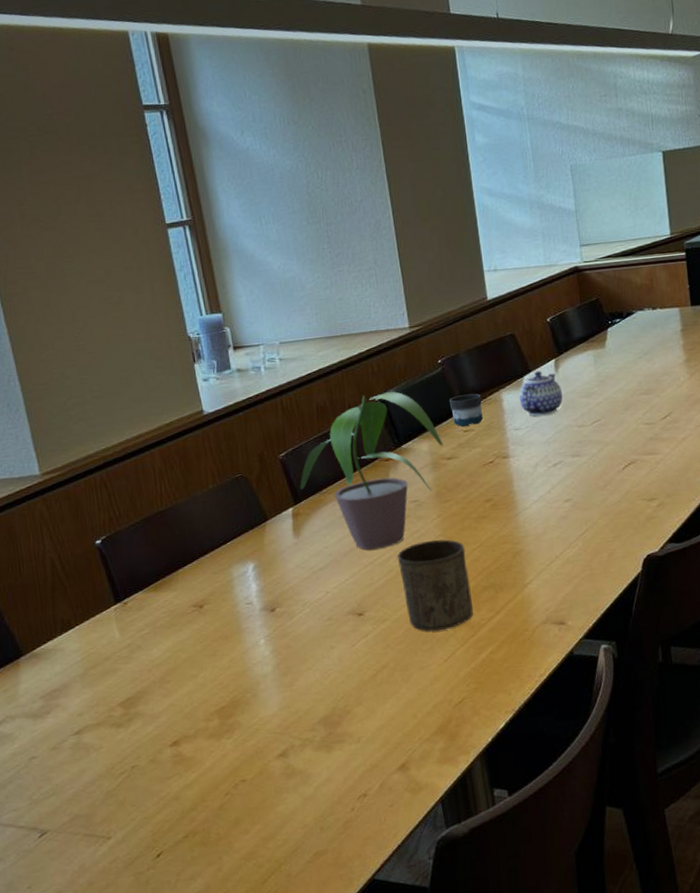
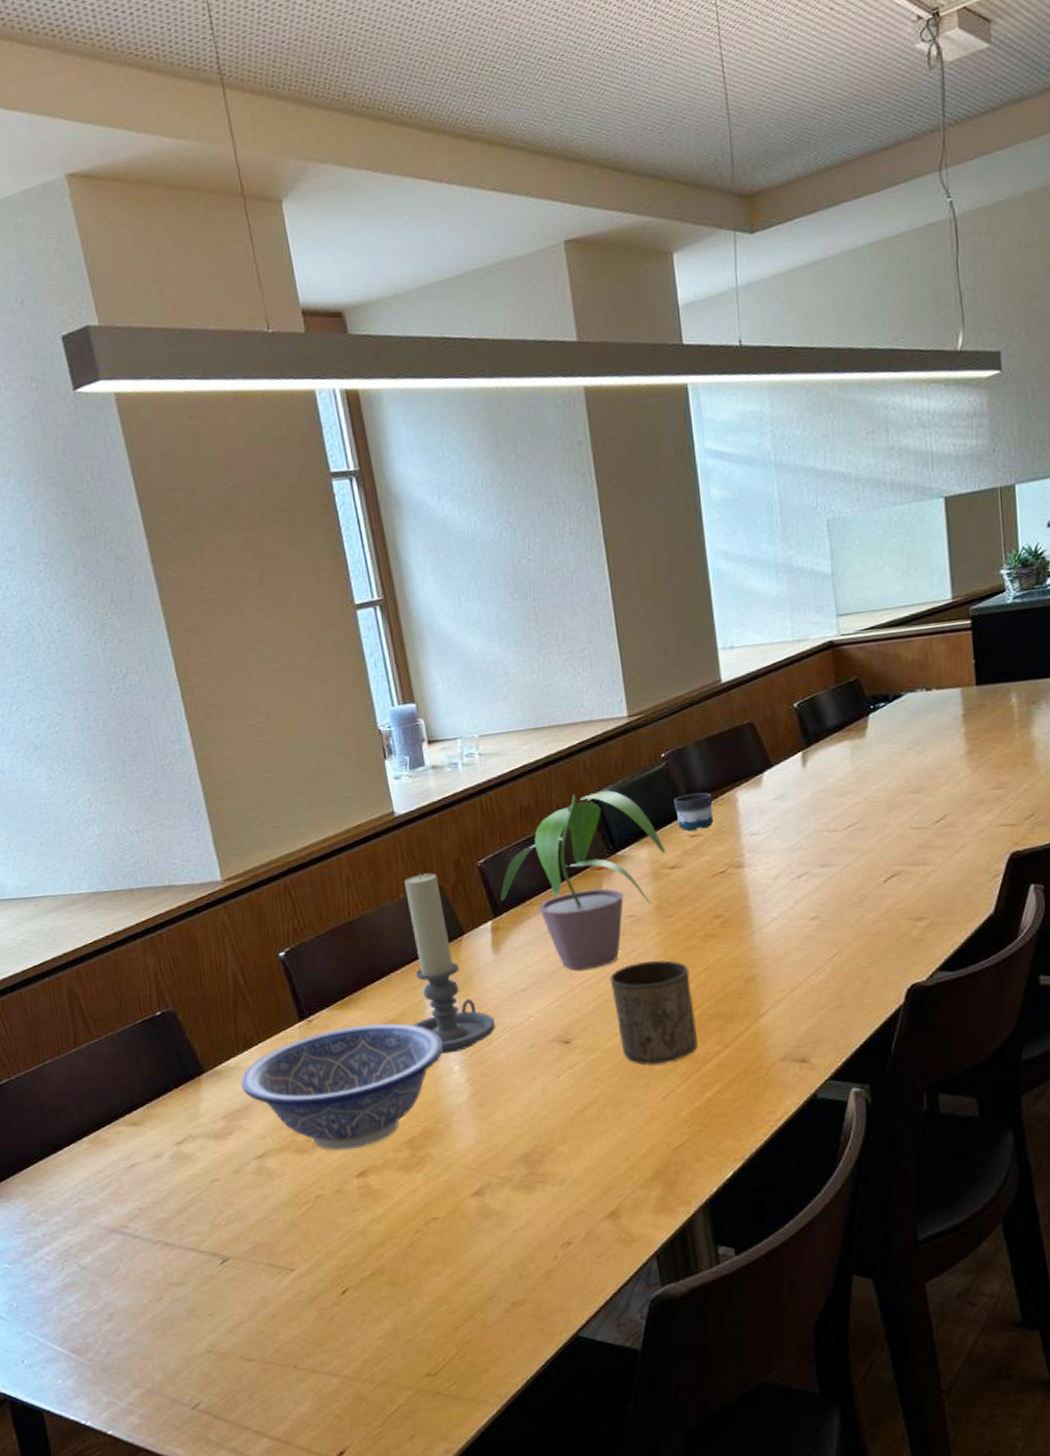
decorative bowl: none [58,602,250,723] -> present [240,1023,444,1151]
candle holder: none [213,465,297,629] -> present [404,873,495,1054]
teapot: present [519,370,563,416] -> none [758,765,812,819]

